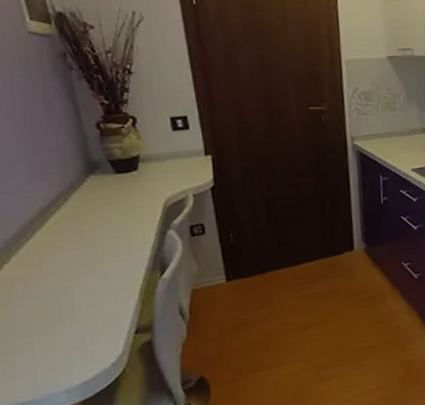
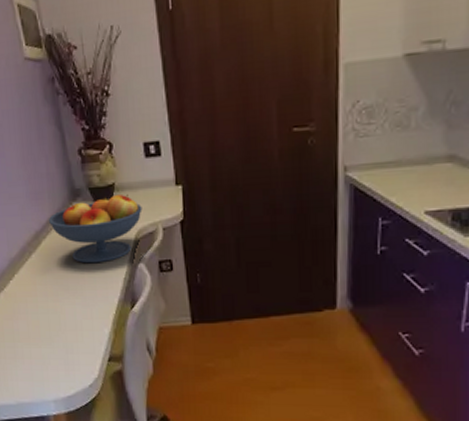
fruit bowl: none [57,165,171,236] -> present [48,194,142,264]

